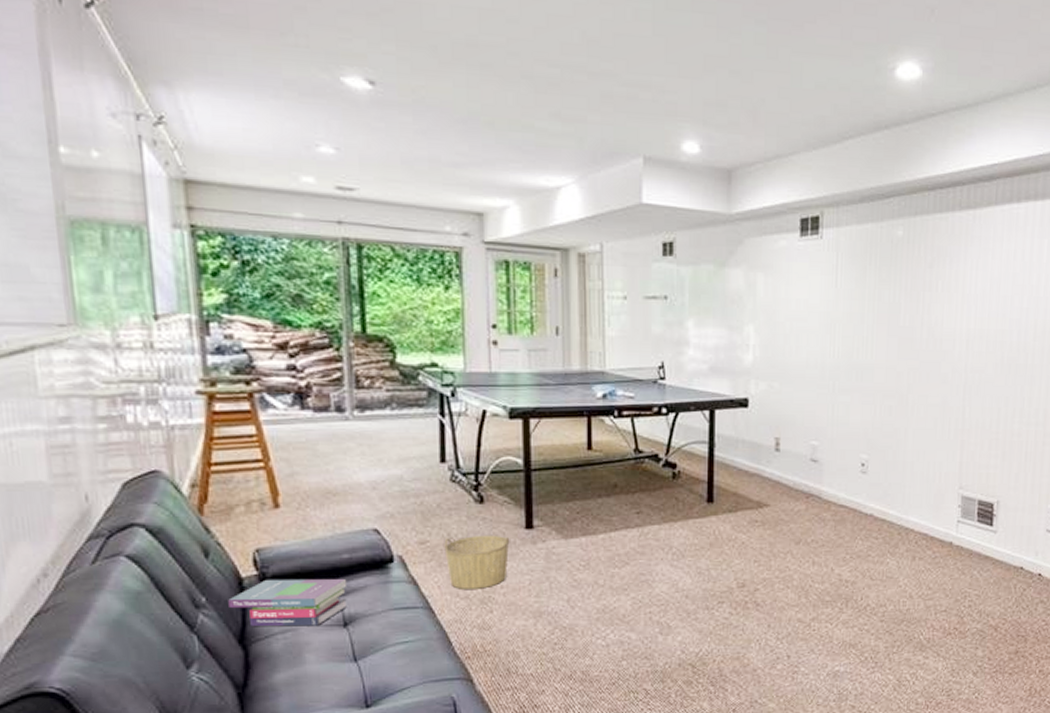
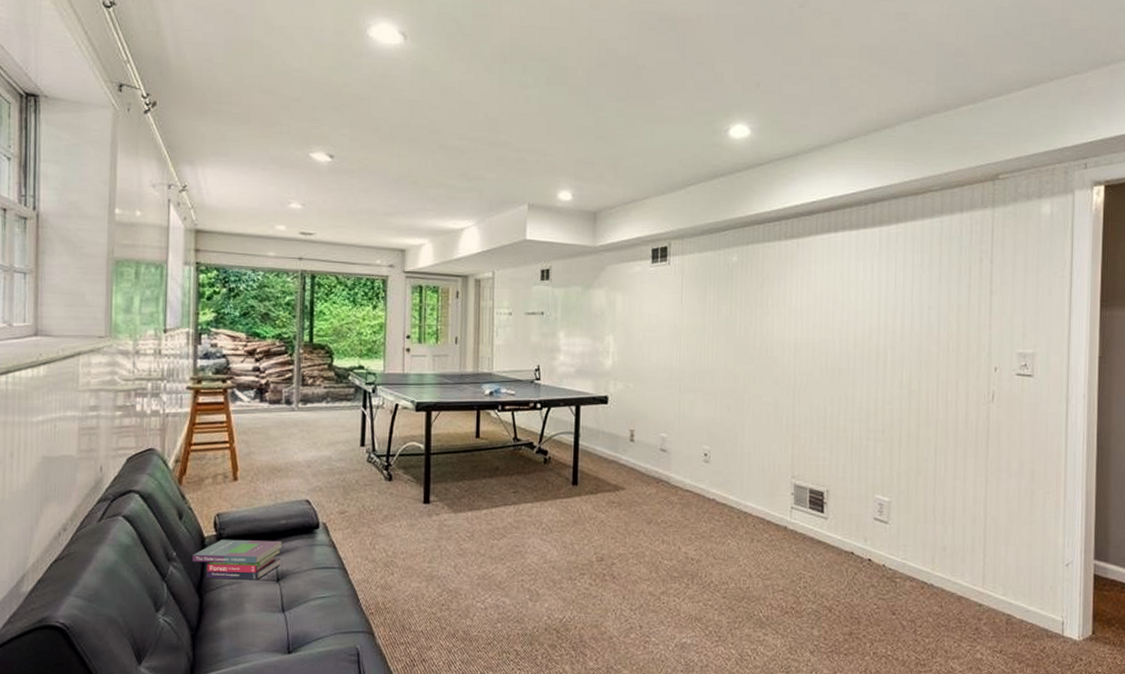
basket: present [444,535,510,591] -> none [359,507,411,555]

